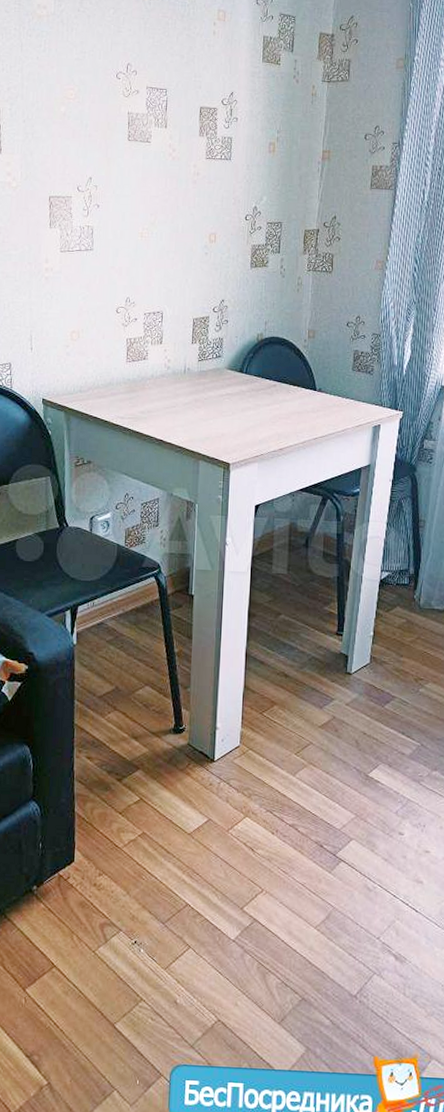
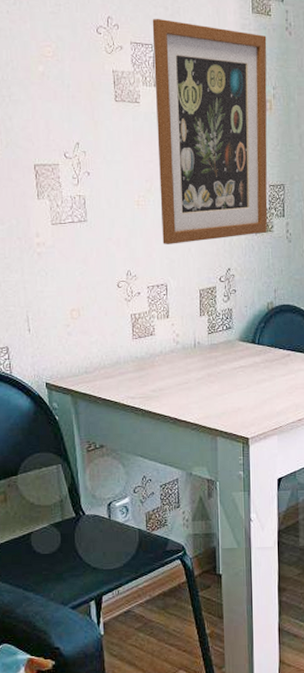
wall art: none [162,66,275,275] -> present [152,19,268,244]

